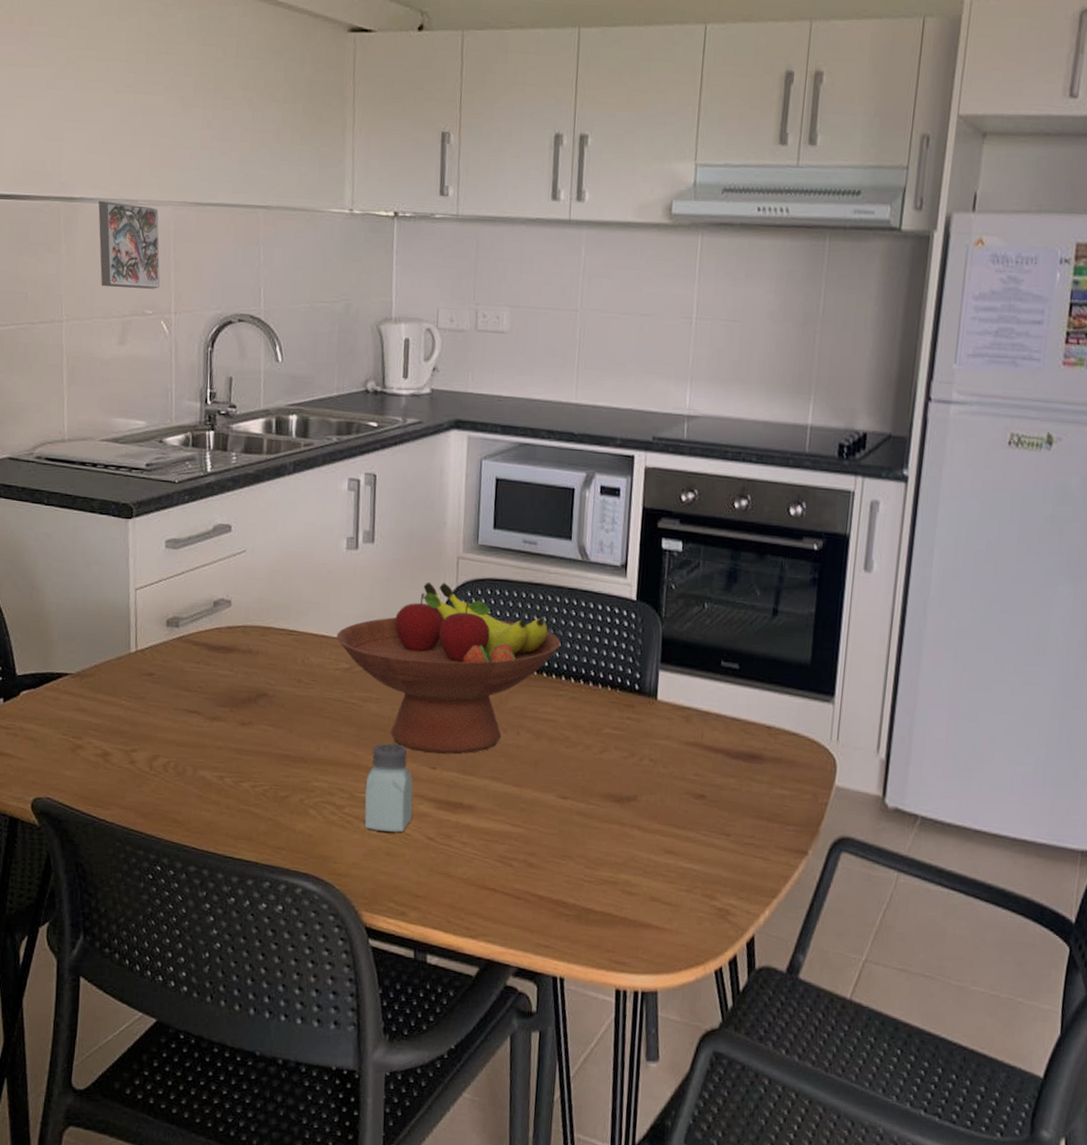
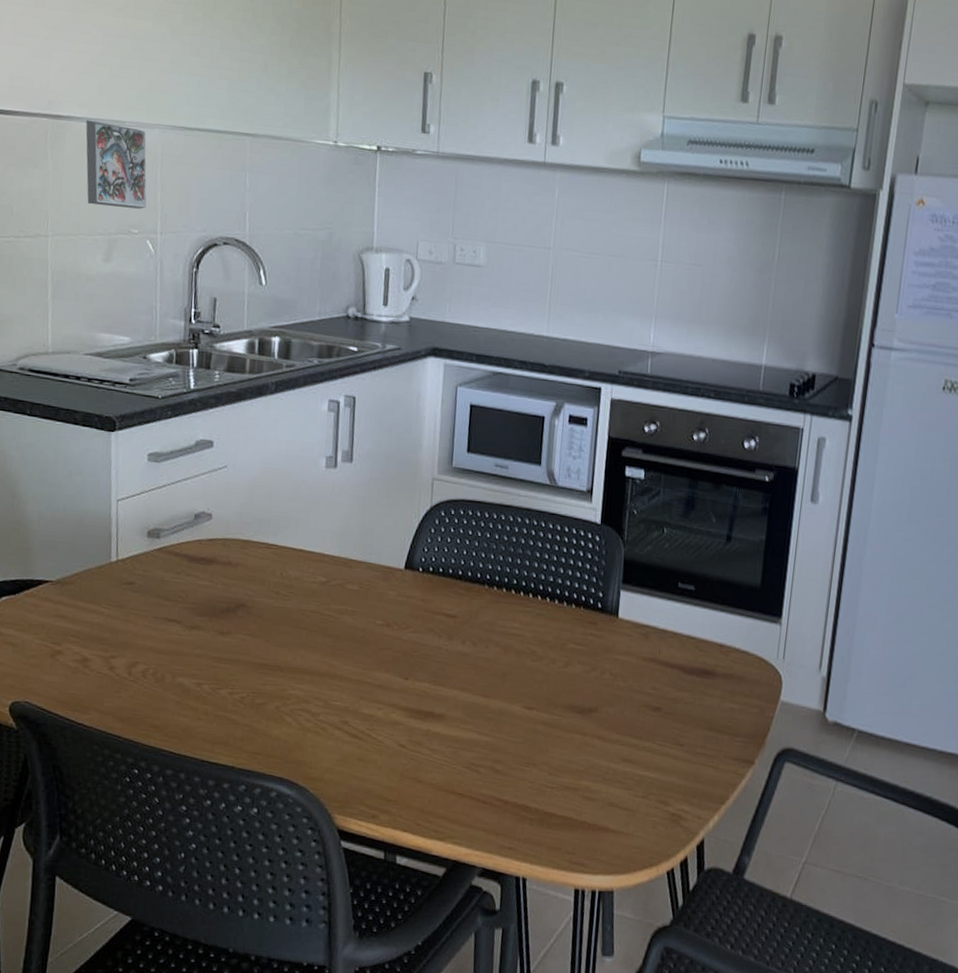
fruit bowl: present [336,582,561,755] -> none [314,501,529,666]
saltshaker: present [364,743,413,833] -> none [338,654,386,739]

